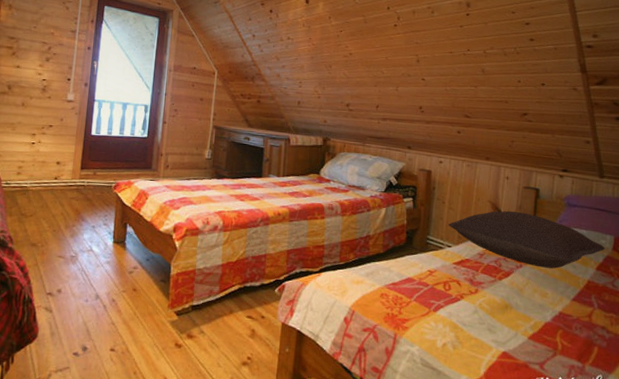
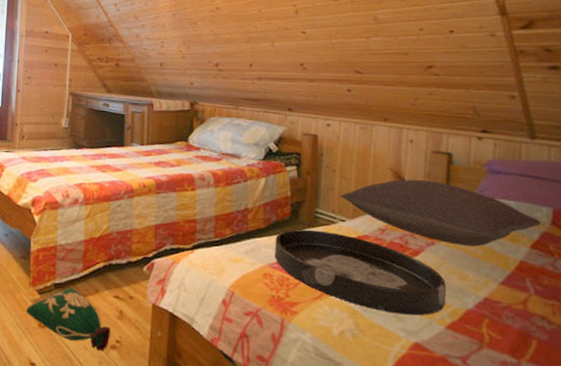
bag: none [164,309,243,368] -> present [26,287,111,351]
tray: none [391,254,530,329] -> present [275,229,446,316]

